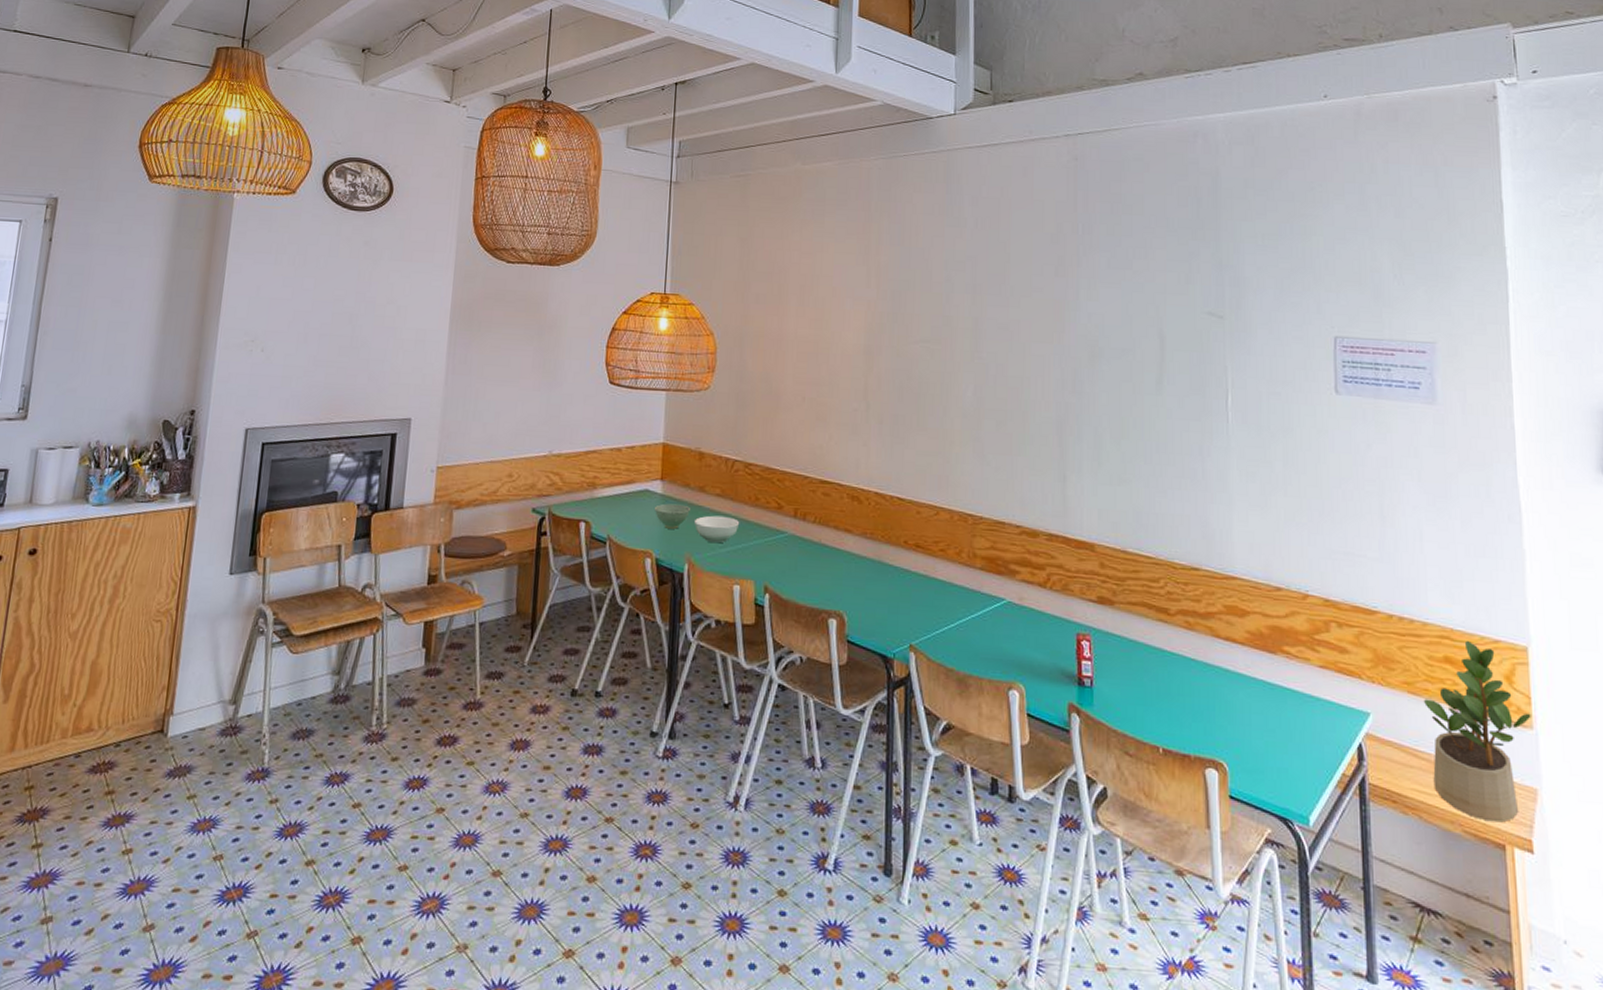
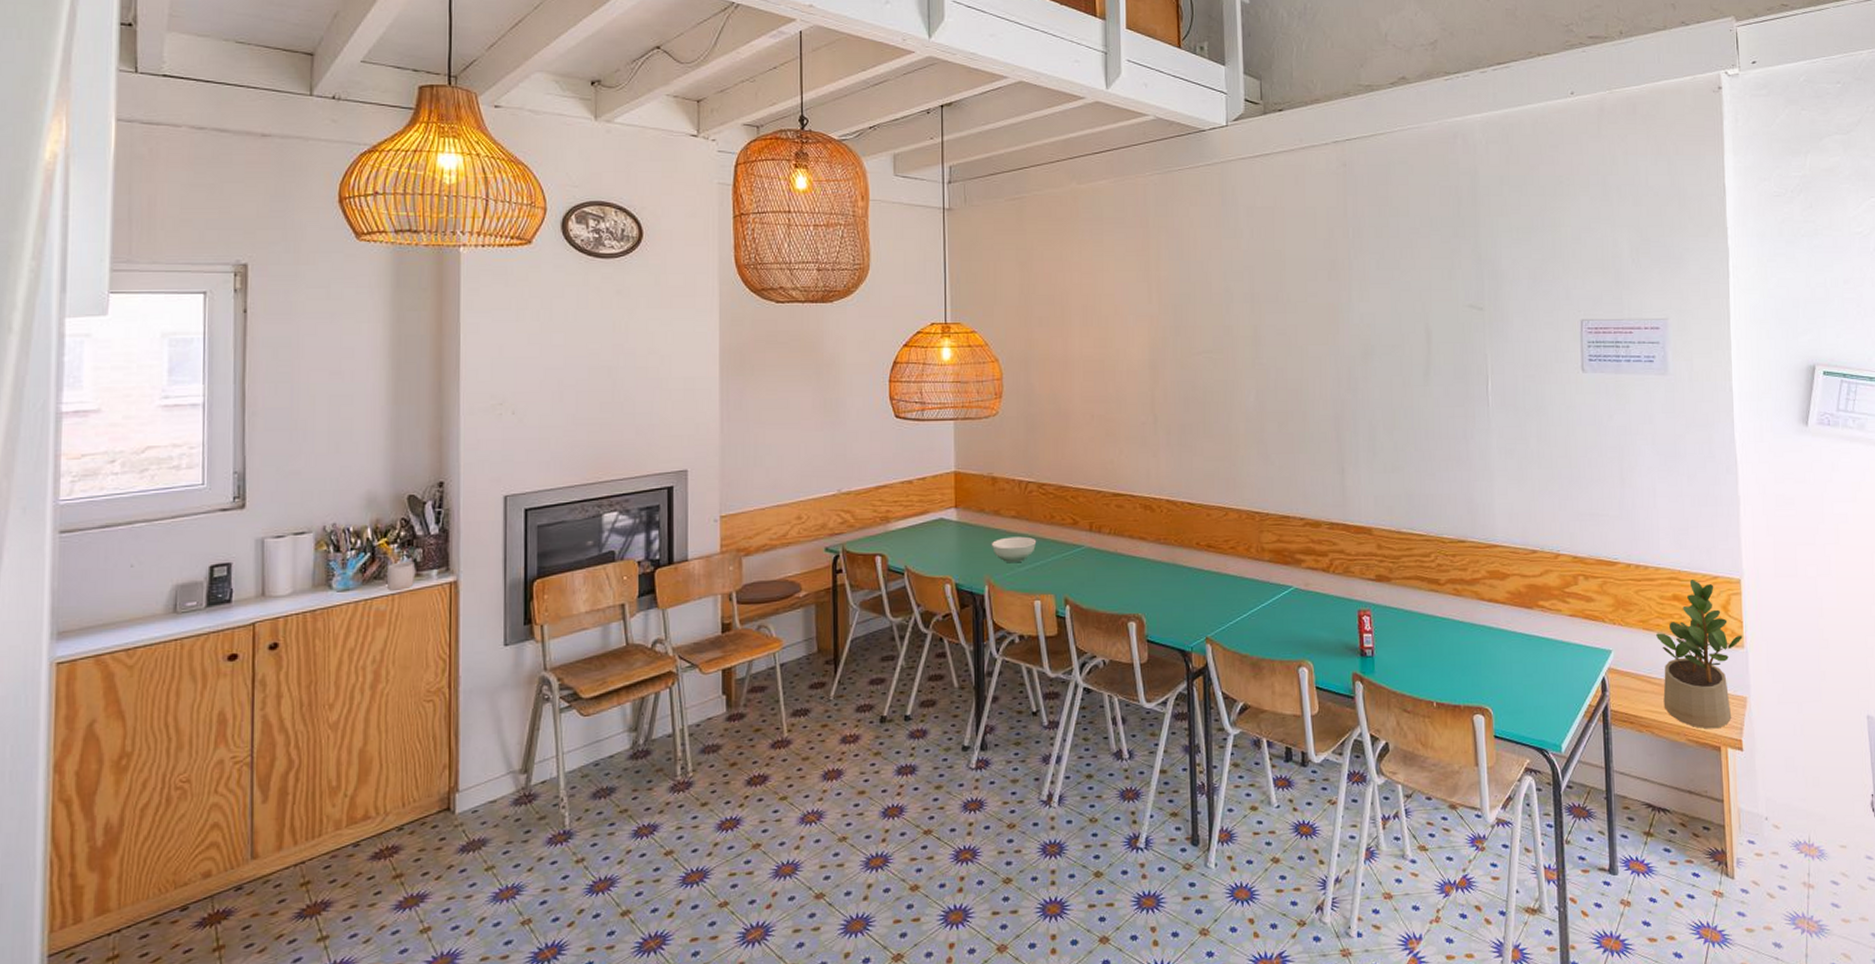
mug: none [134,483,162,511] -> present [386,561,416,592]
bowl: present [655,503,690,529] -> none [951,529,986,554]

